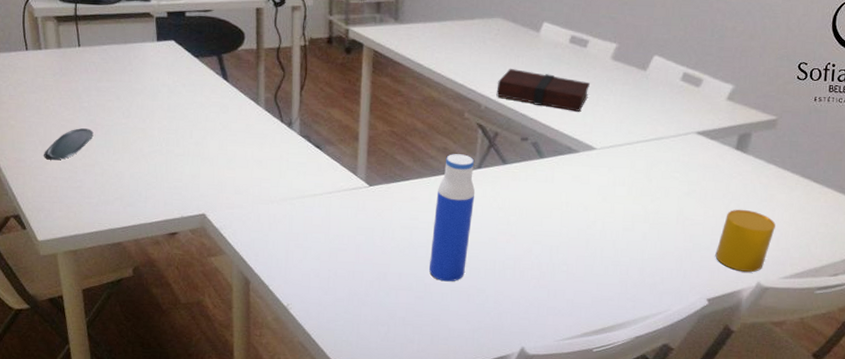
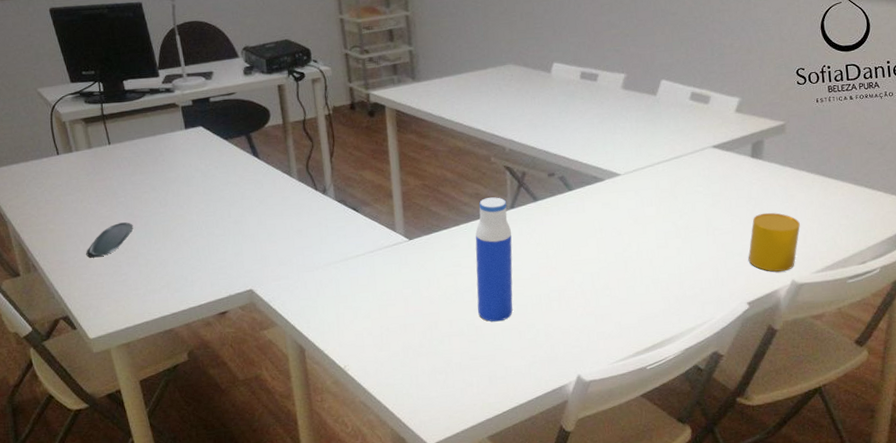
book: present [496,68,590,112] -> none [518,109,605,142]

